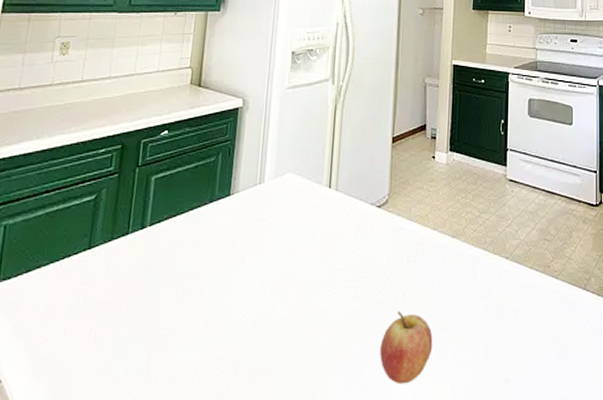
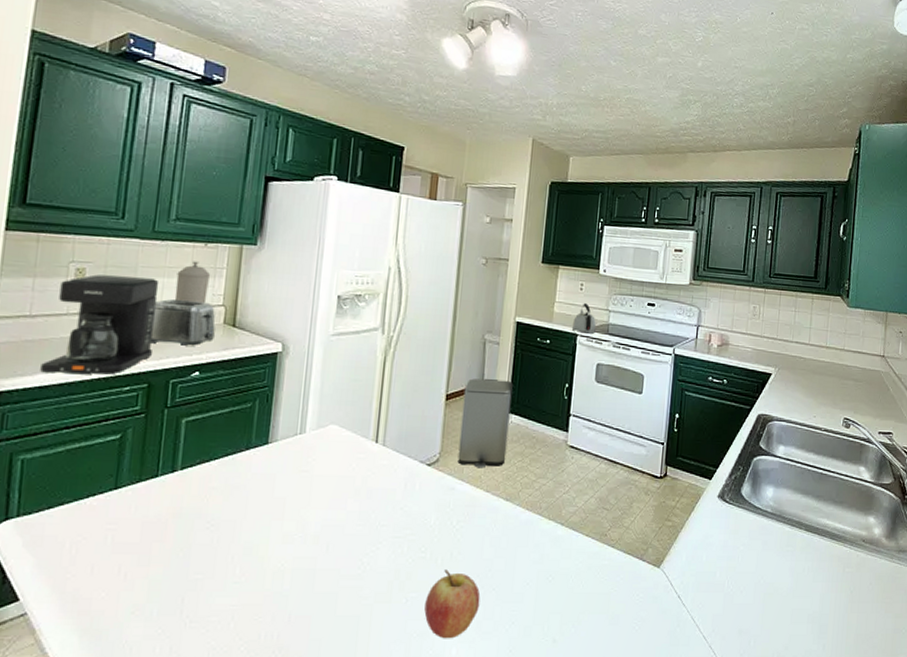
coffee maker: none [25,47,134,141] -> present [40,274,159,375]
toaster: none [124,64,183,107] -> present [150,298,216,346]
canister: none [147,29,178,67] -> present [174,261,210,304]
pedal bin: none [405,120,453,207] -> present [457,378,513,469]
kettle: none [503,44,525,71] -> present [571,303,596,334]

